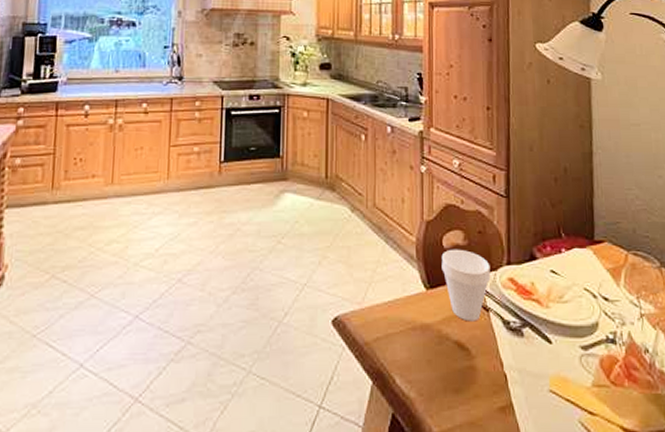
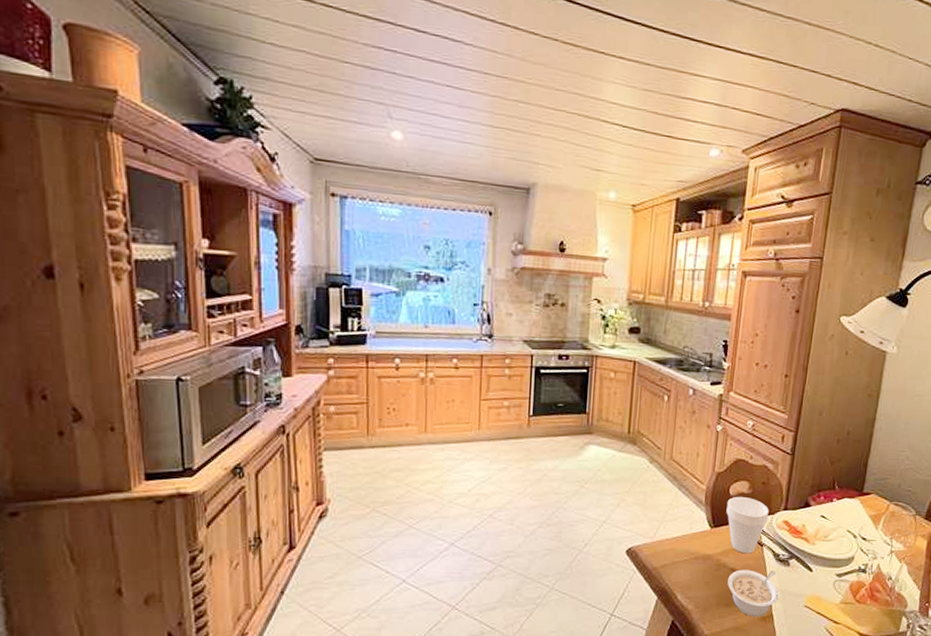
legume: none [453,342,516,407] -> present [727,570,778,617]

